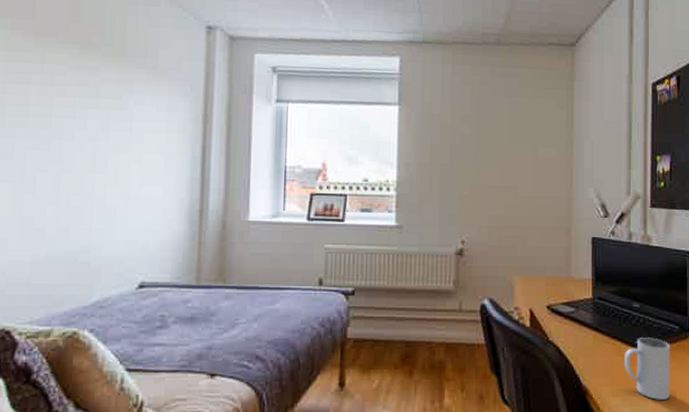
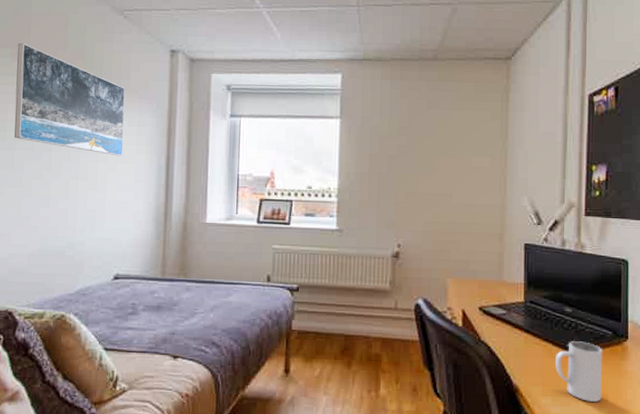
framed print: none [14,13,152,146] -> present [14,43,125,156]

